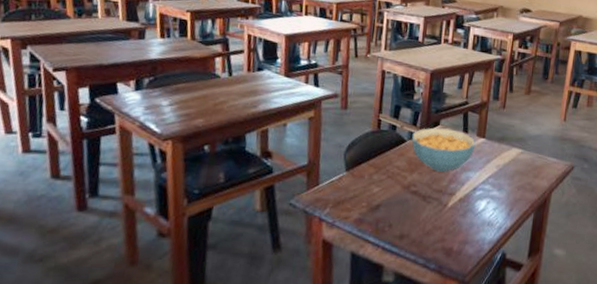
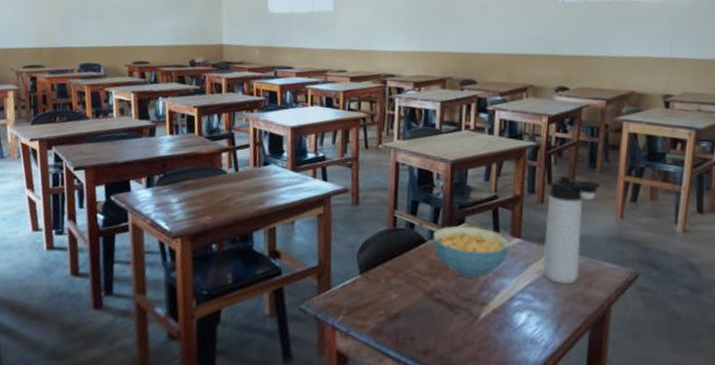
thermos bottle: none [500,86,551,176] -> present [542,176,601,285]

